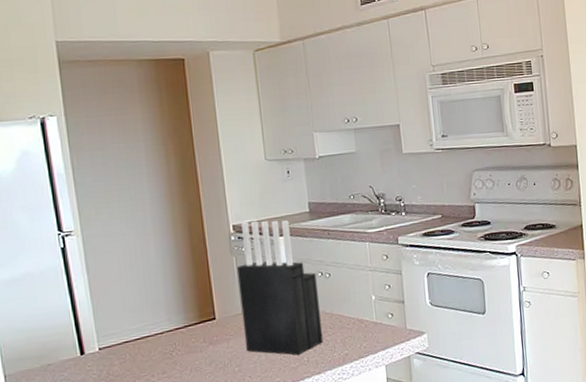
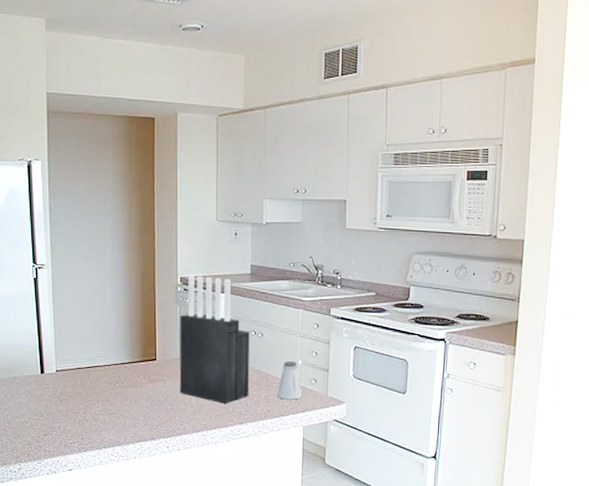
saltshaker: none [353,297,381,340] -> present [277,360,303,400]

